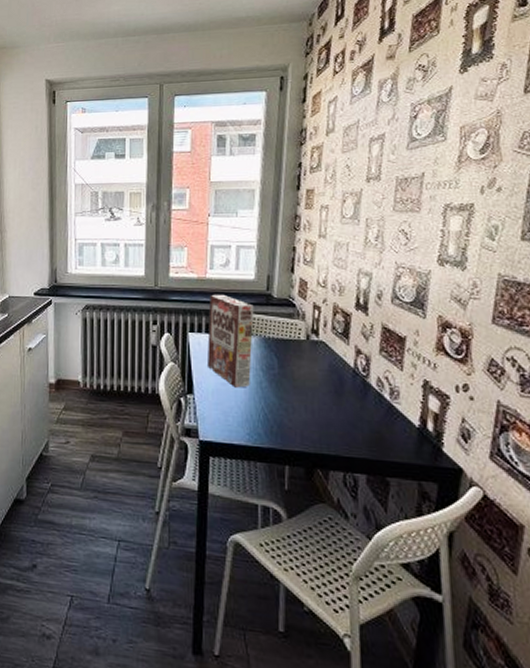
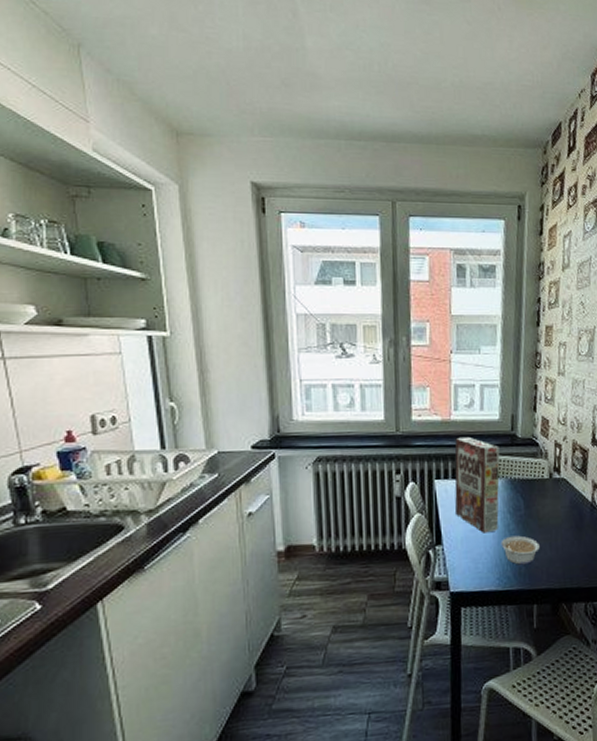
legume: none [252,393,294,424] -> present [500,535,540,565]

